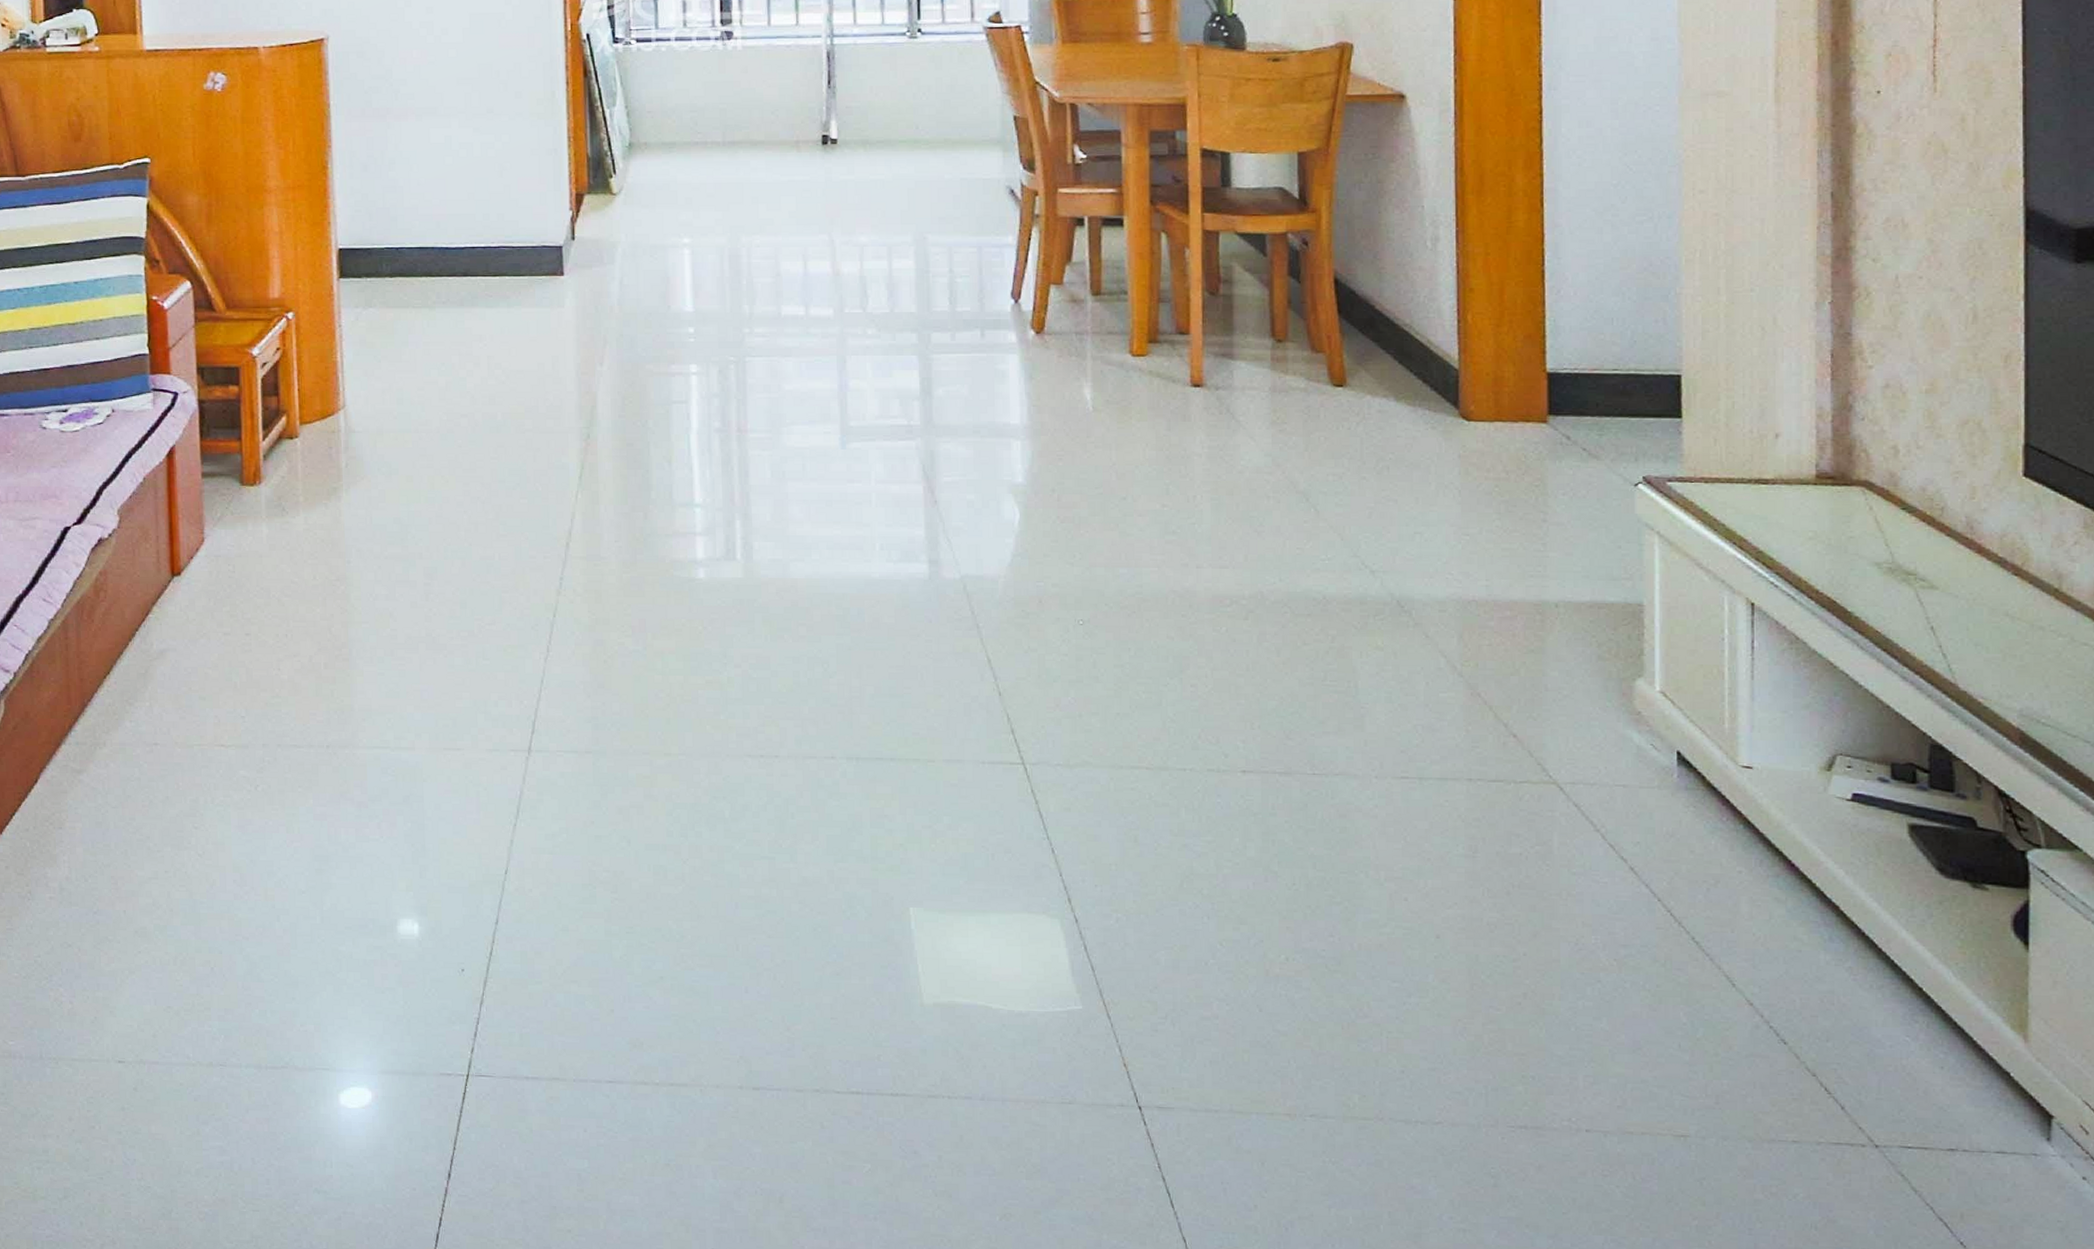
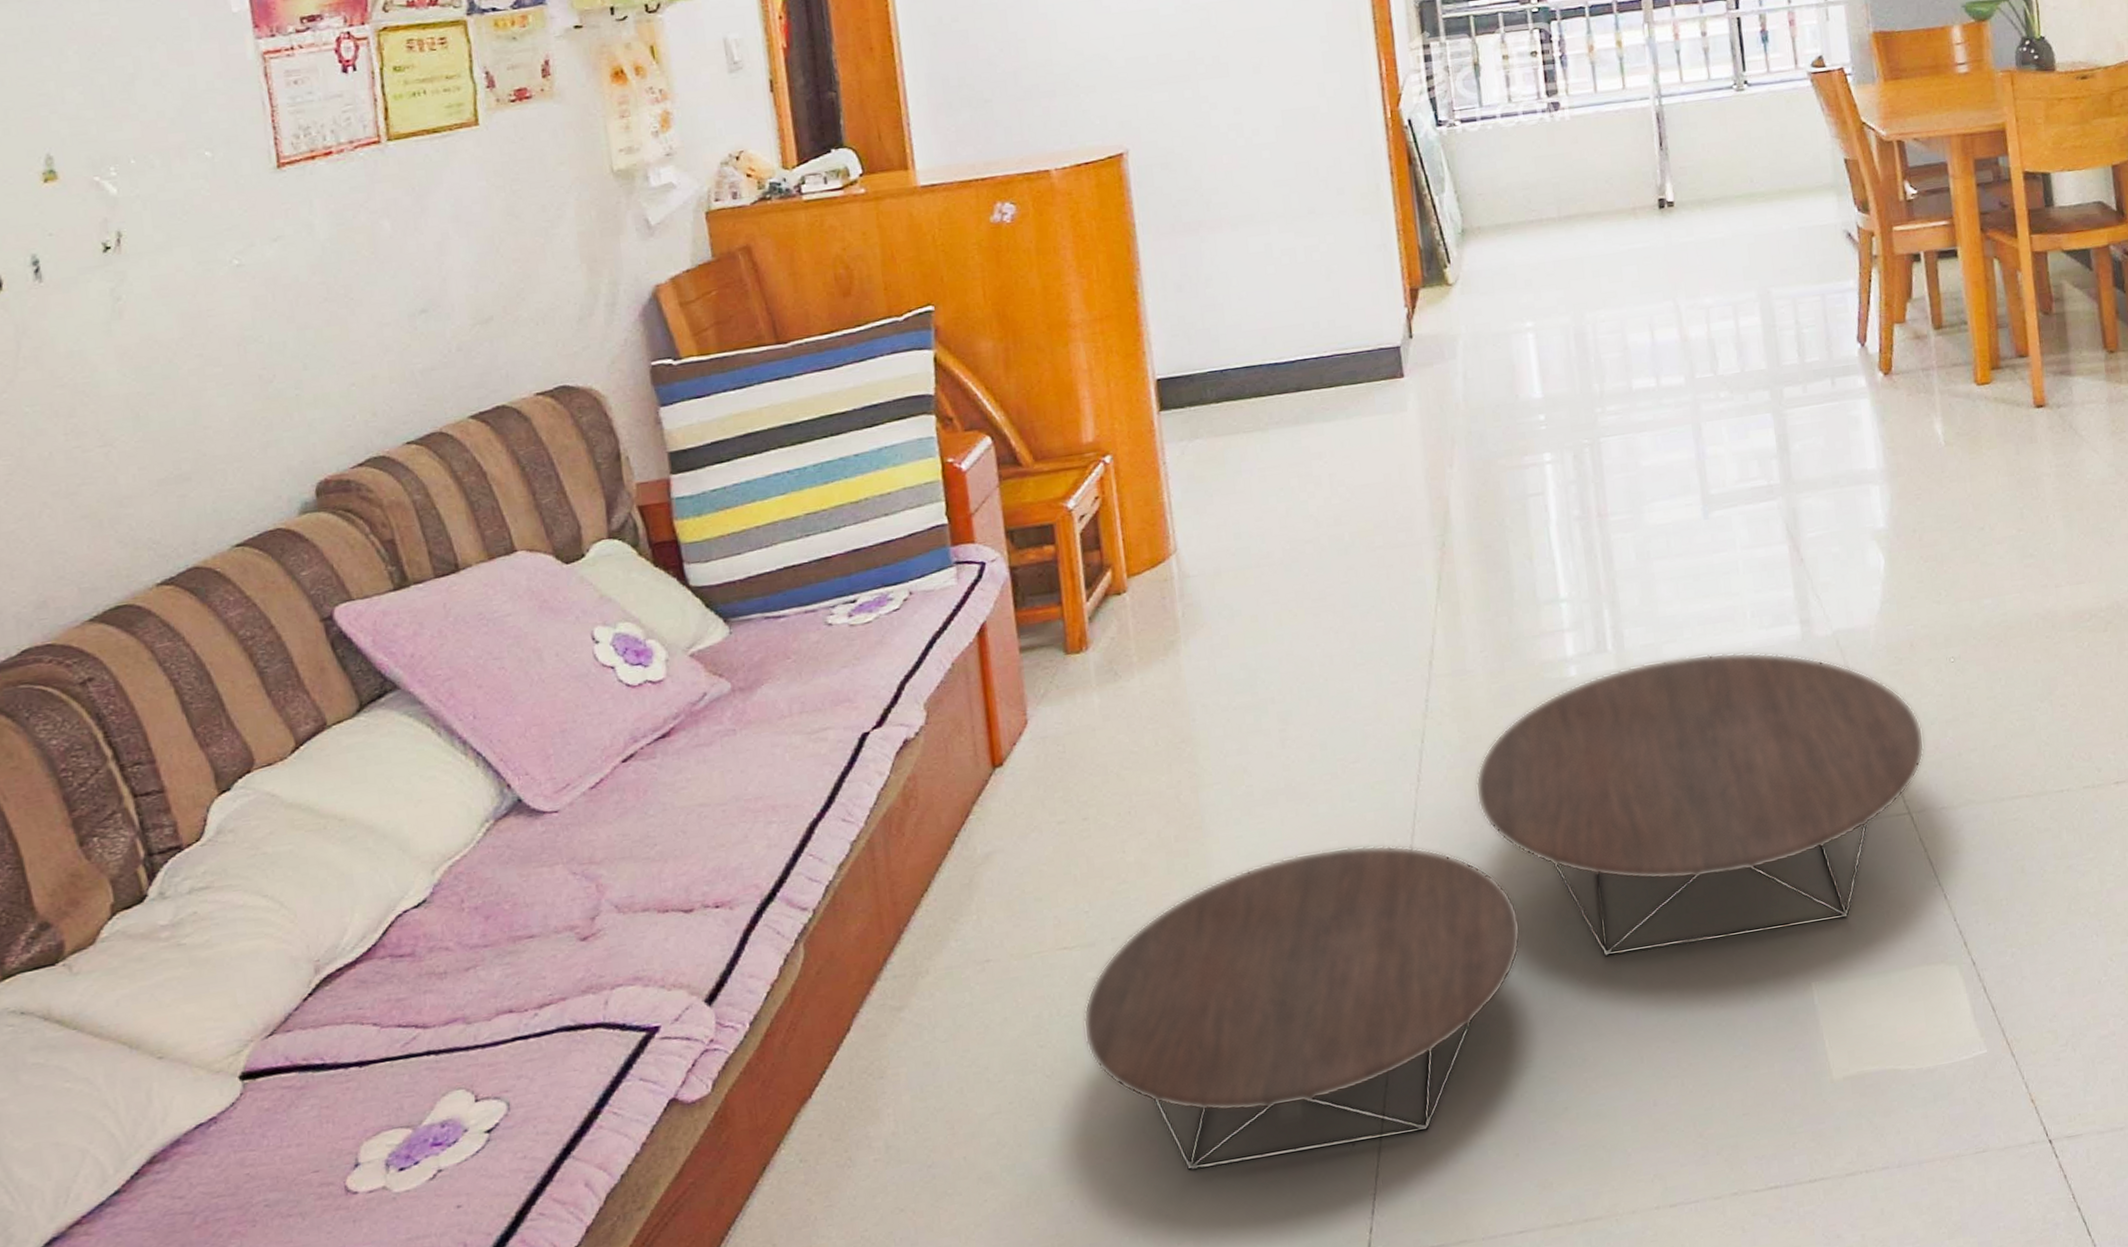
coffee table: none [233,577,1045,973] -> present [1082,652,1925,1172]

